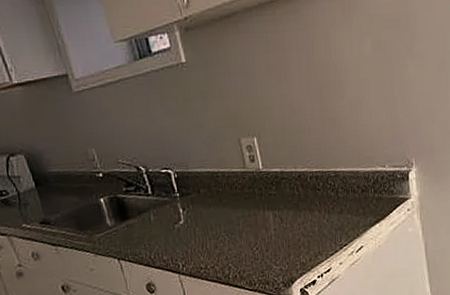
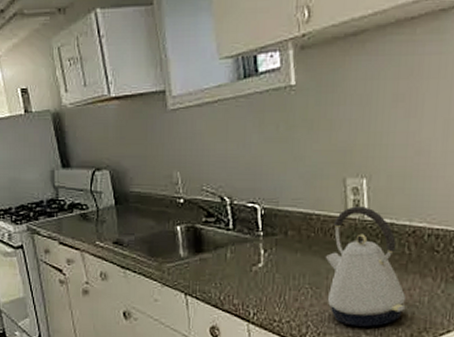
kettle: none [234,160,303,261] -> present [325,206,406,327]

